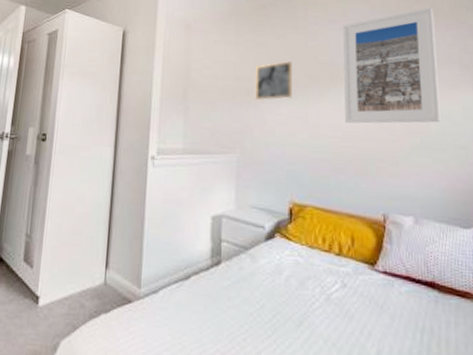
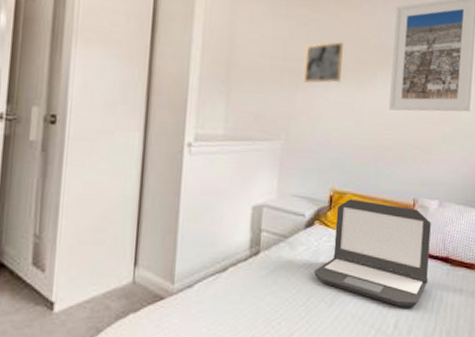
laptop: none [277,212,413,337] -> present [313,199,431,307]

